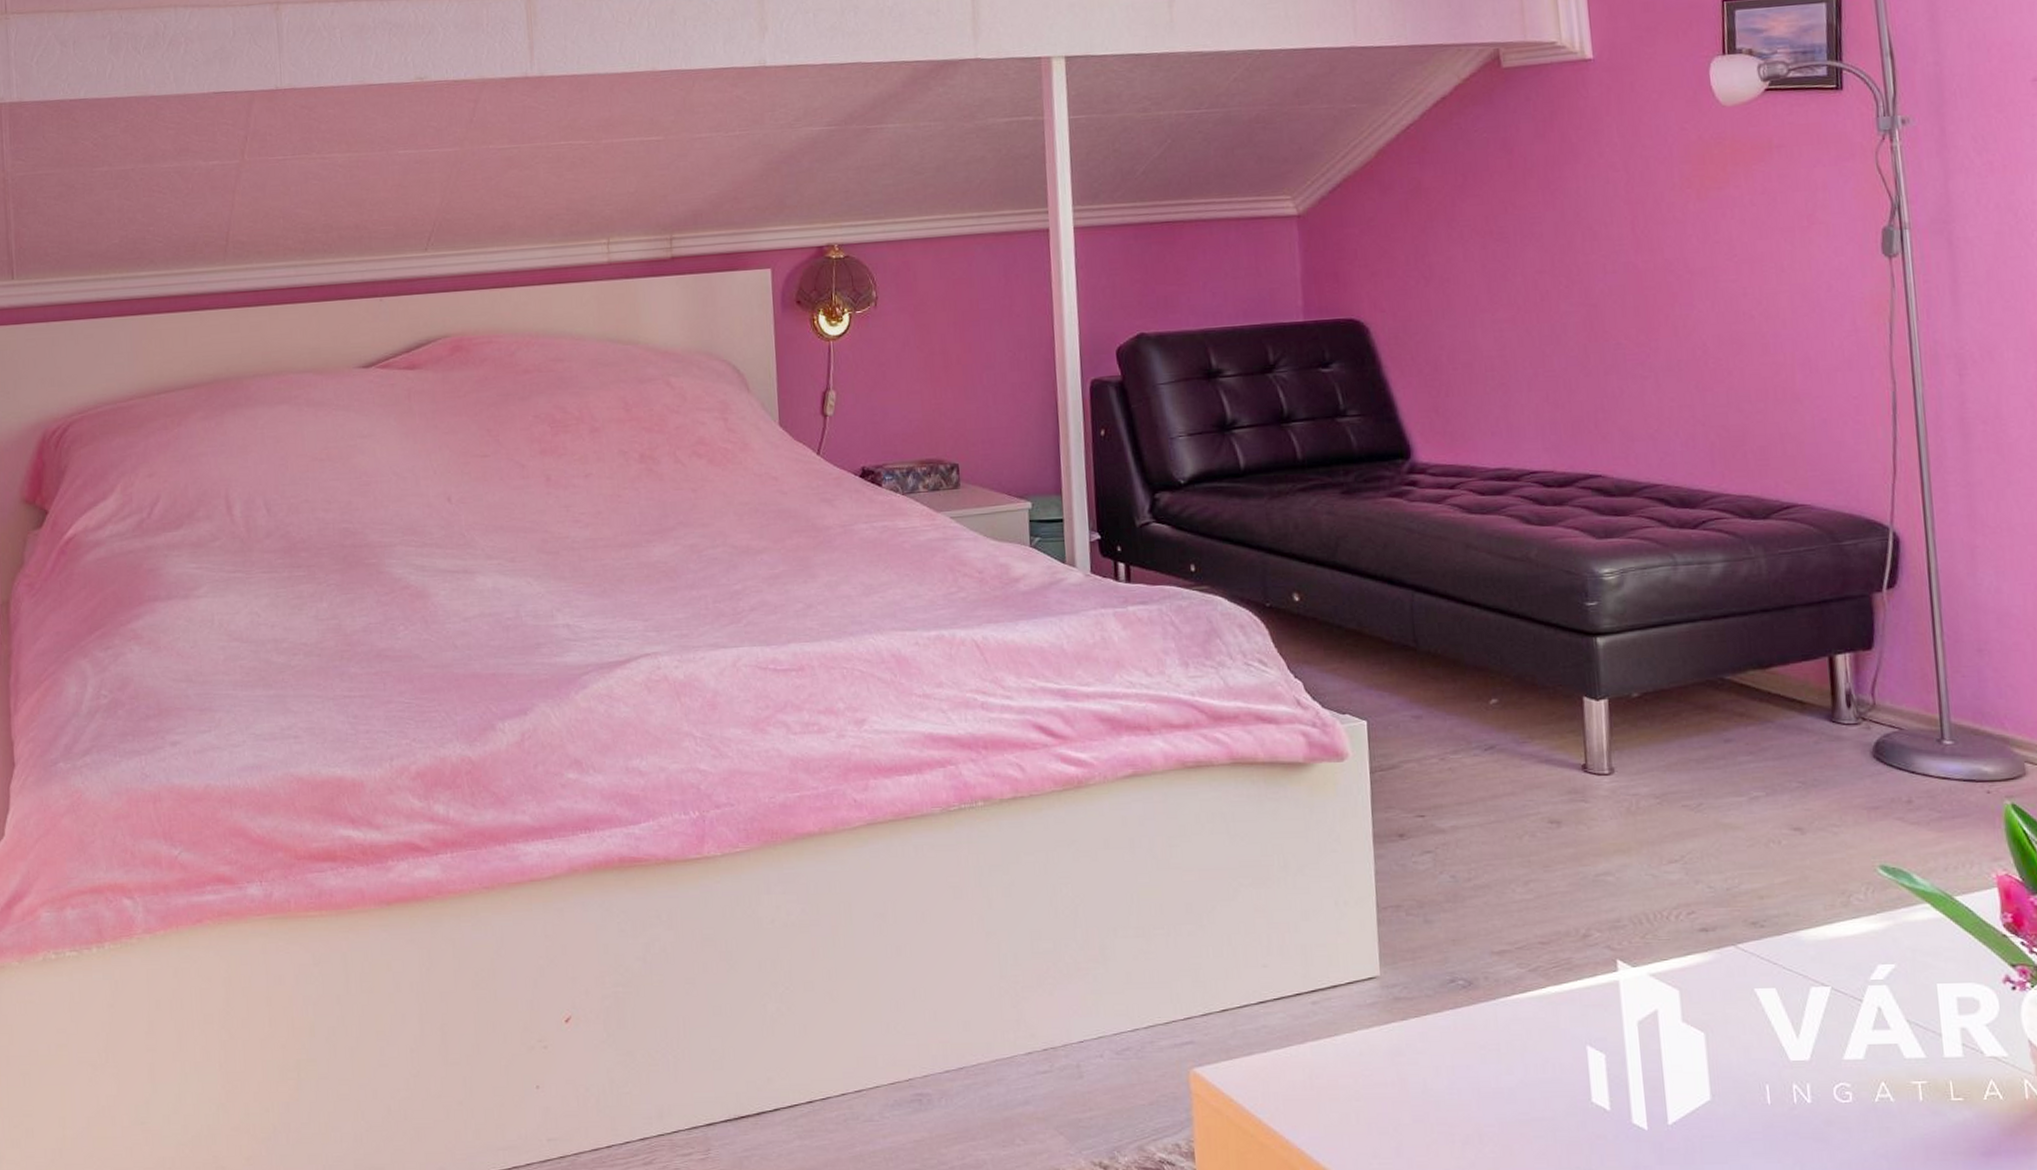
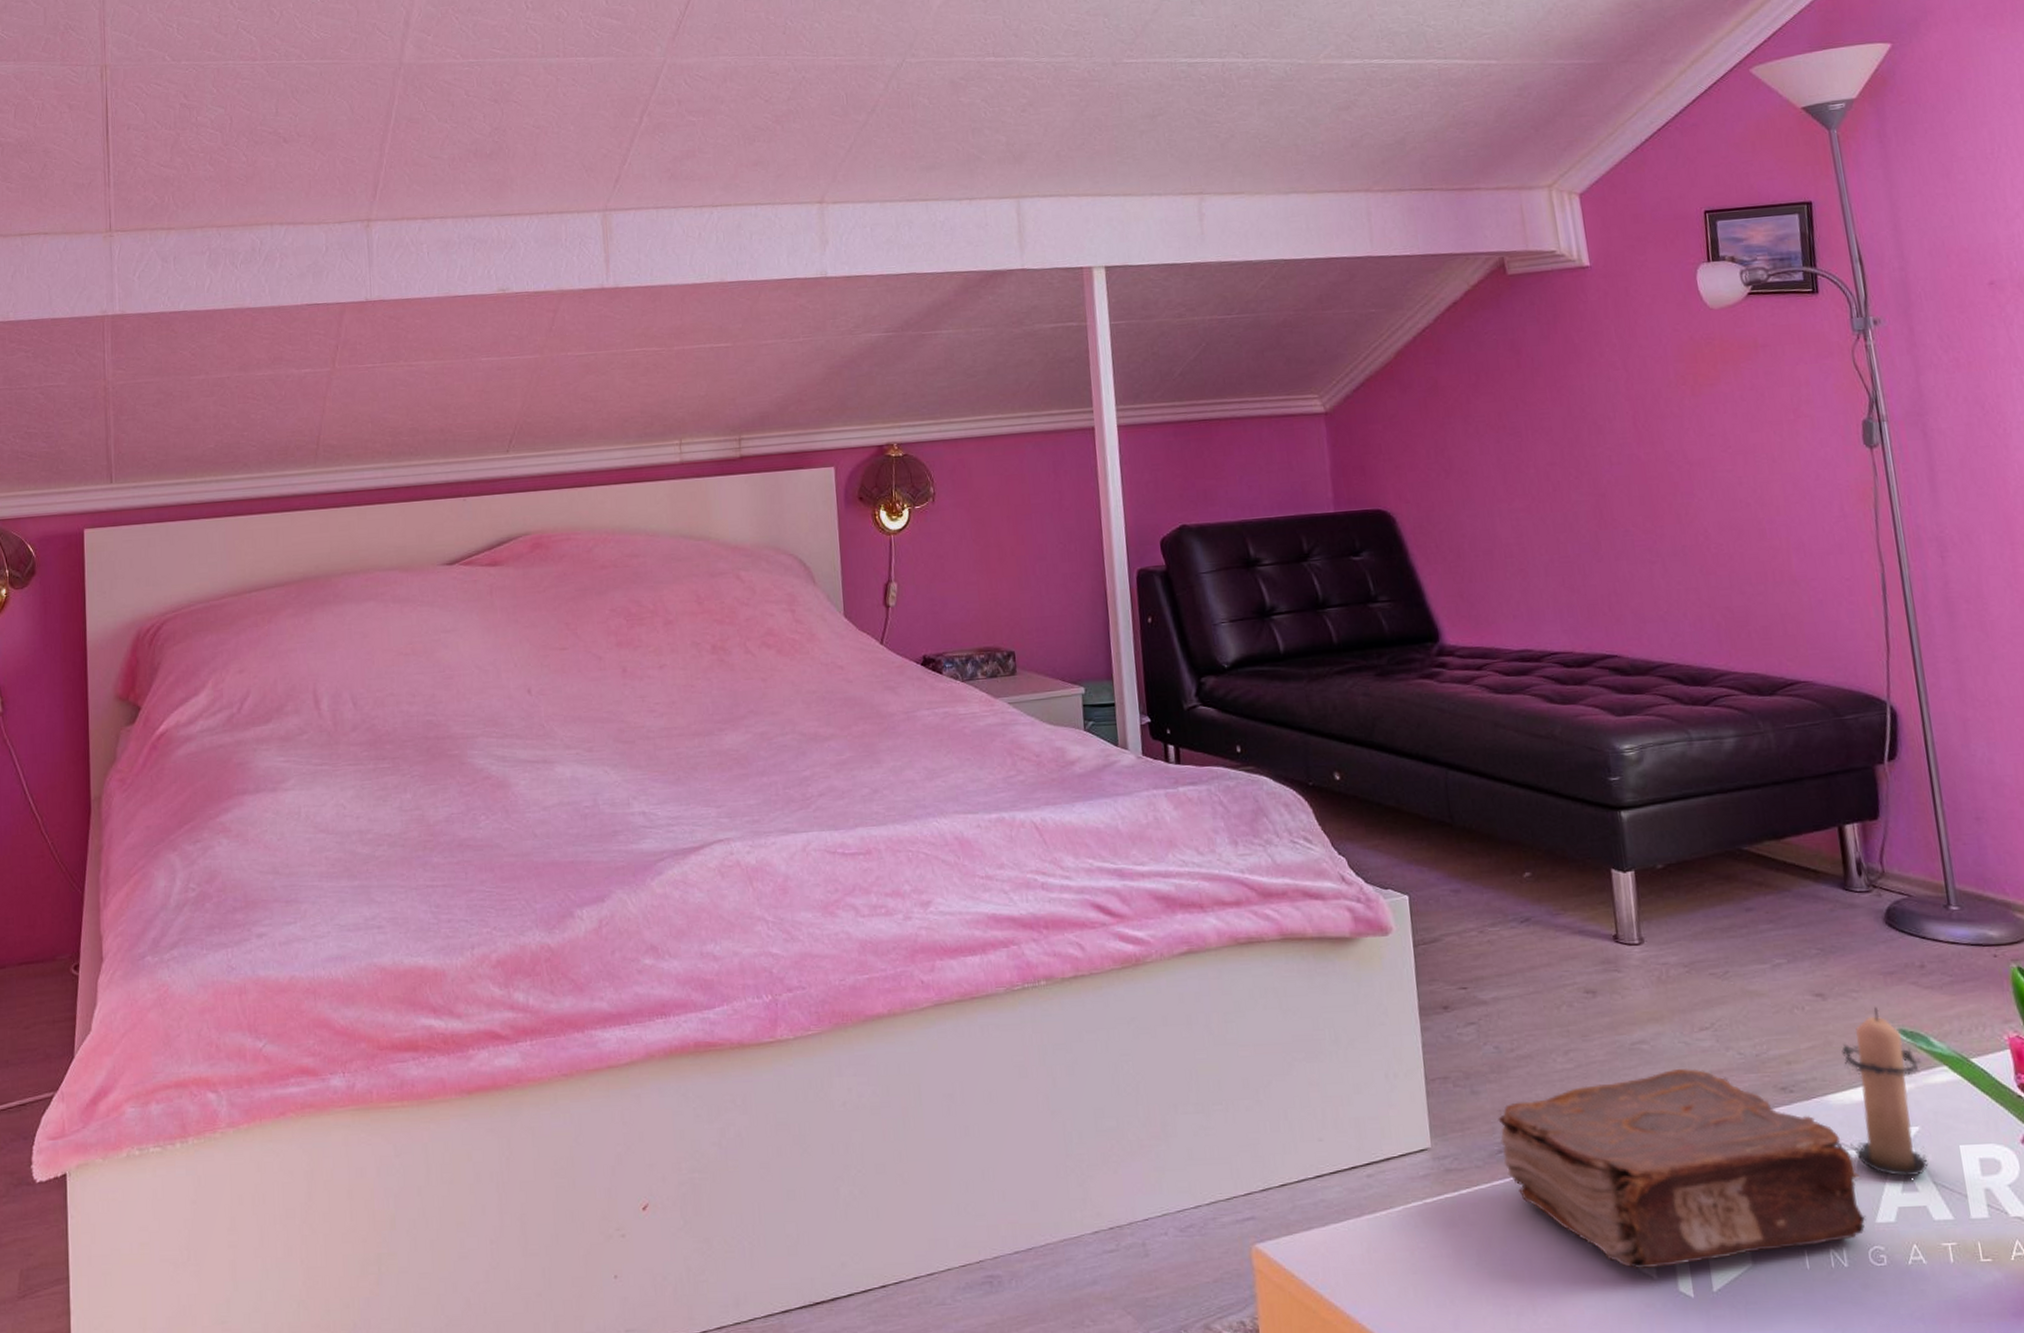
book: none [1451,901,1833,1101] -> present [1498,1068,1867,1269]
candle: none [1818,841,1903,1013] -> present [1841,1006,1929,1176]

